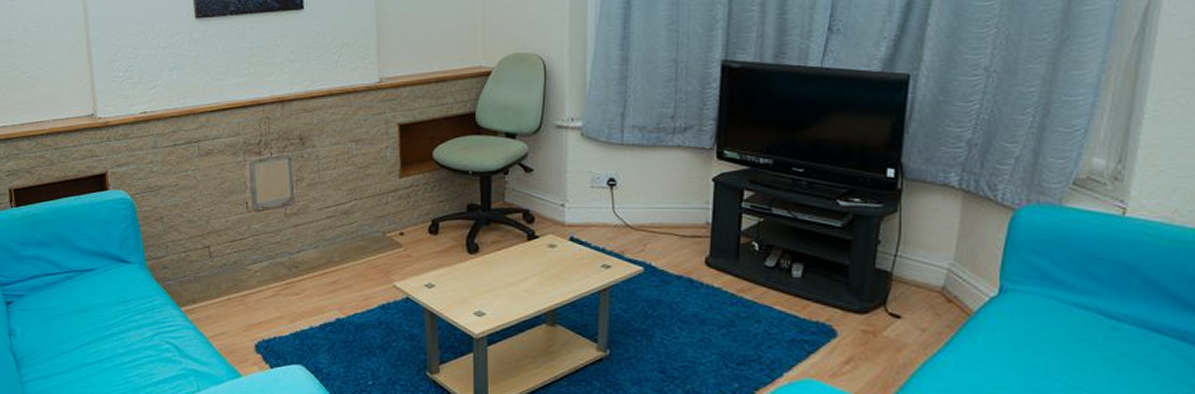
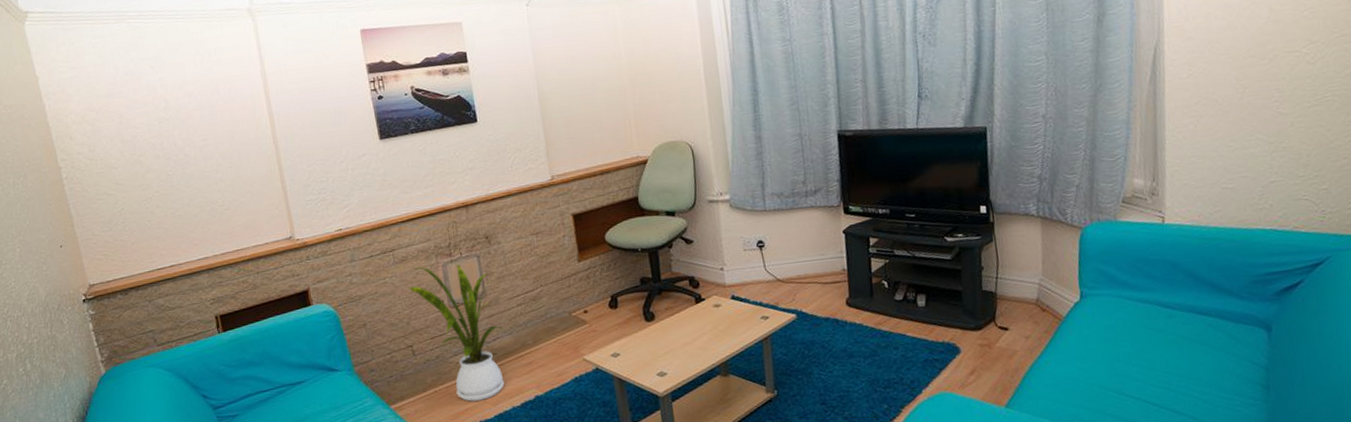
house plant: none [211,163,309,315] -> present [408,264,505,402]

